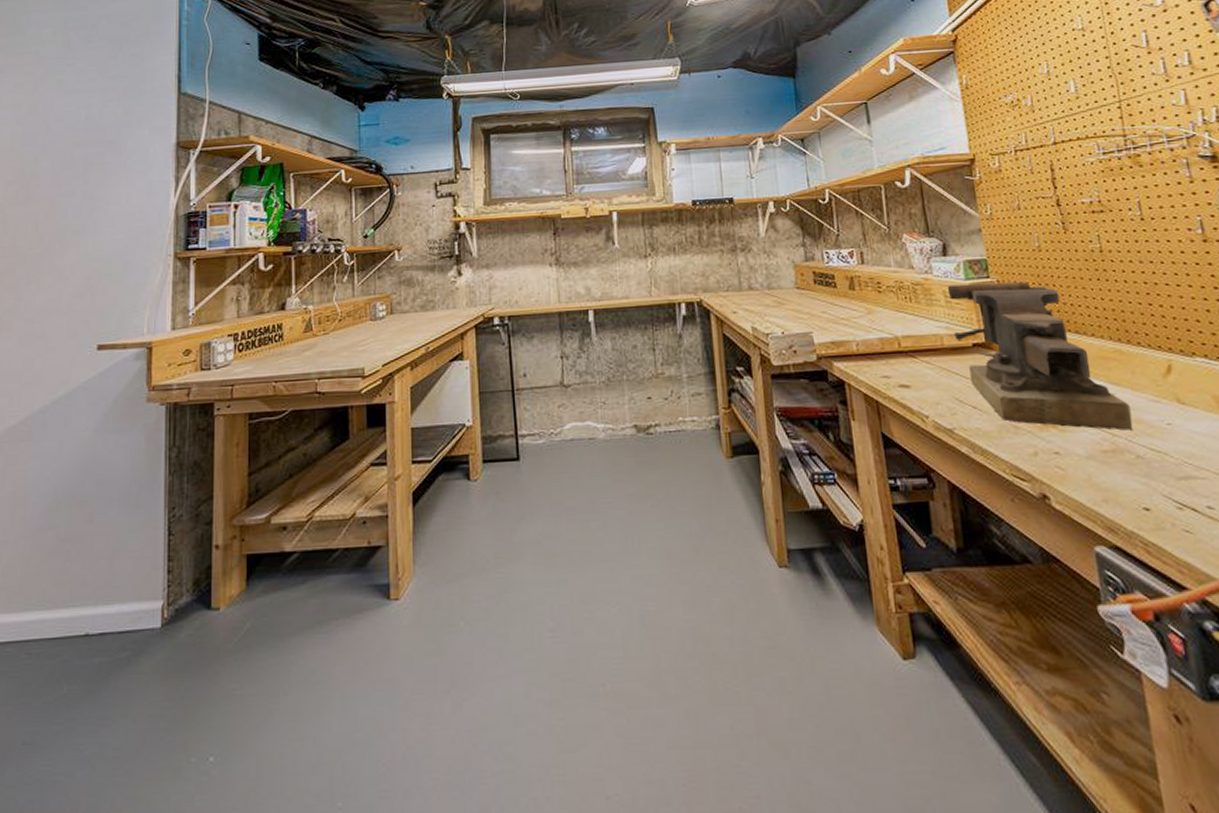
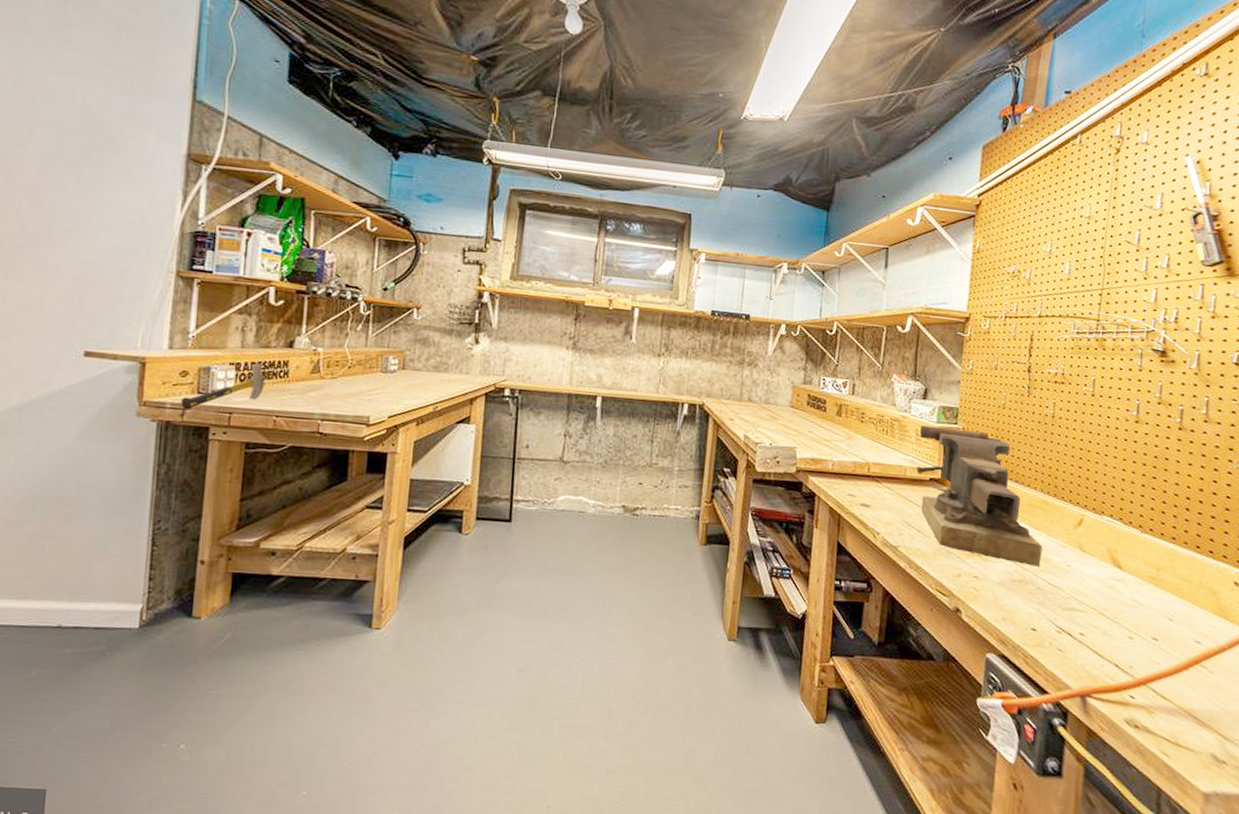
claw hammer: none [186,330,262,389] -> present [181,363,265,411]

